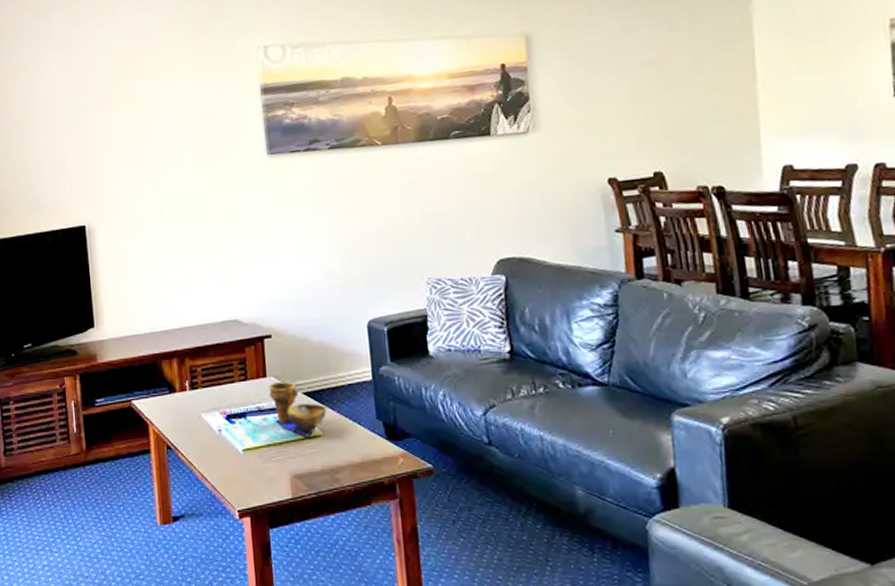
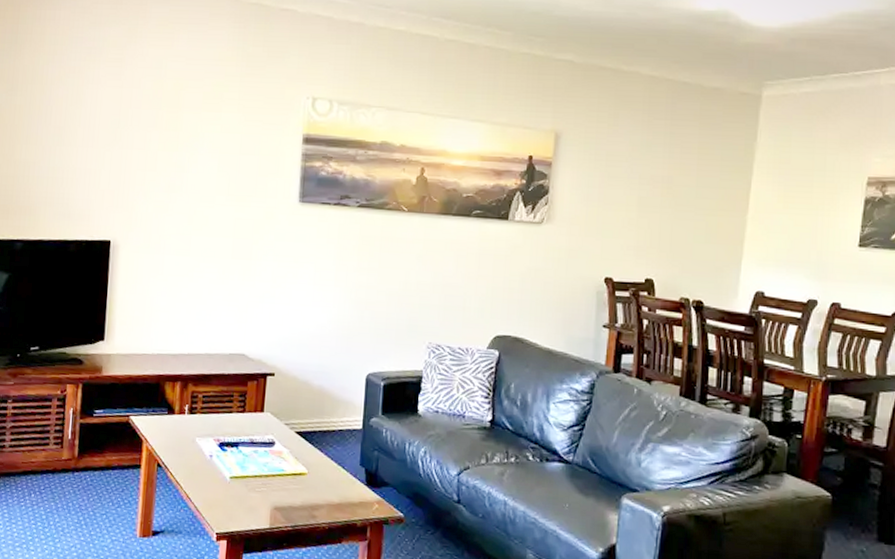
decorative bowl: present [268,381,327,437] -> none [263,418,316,473]

